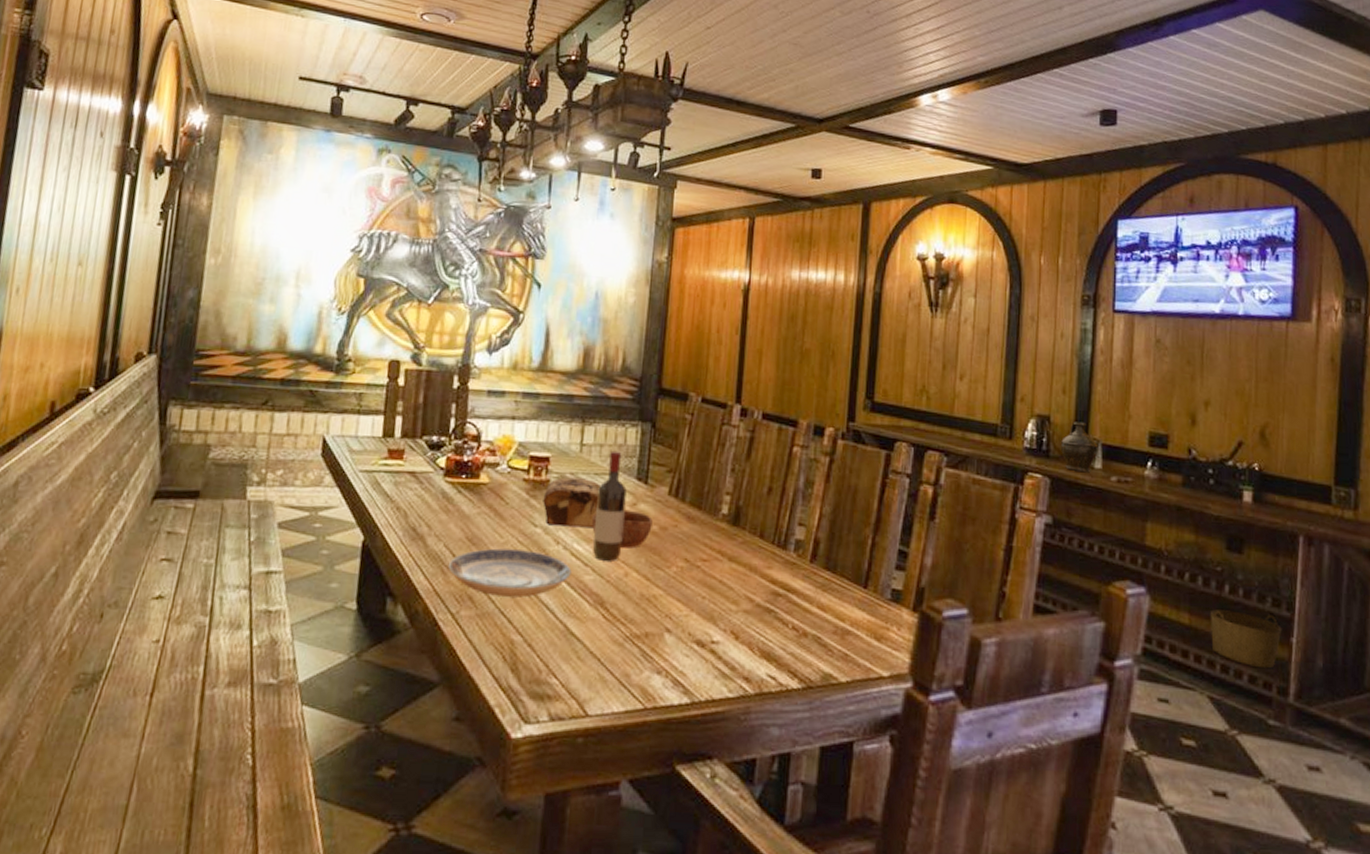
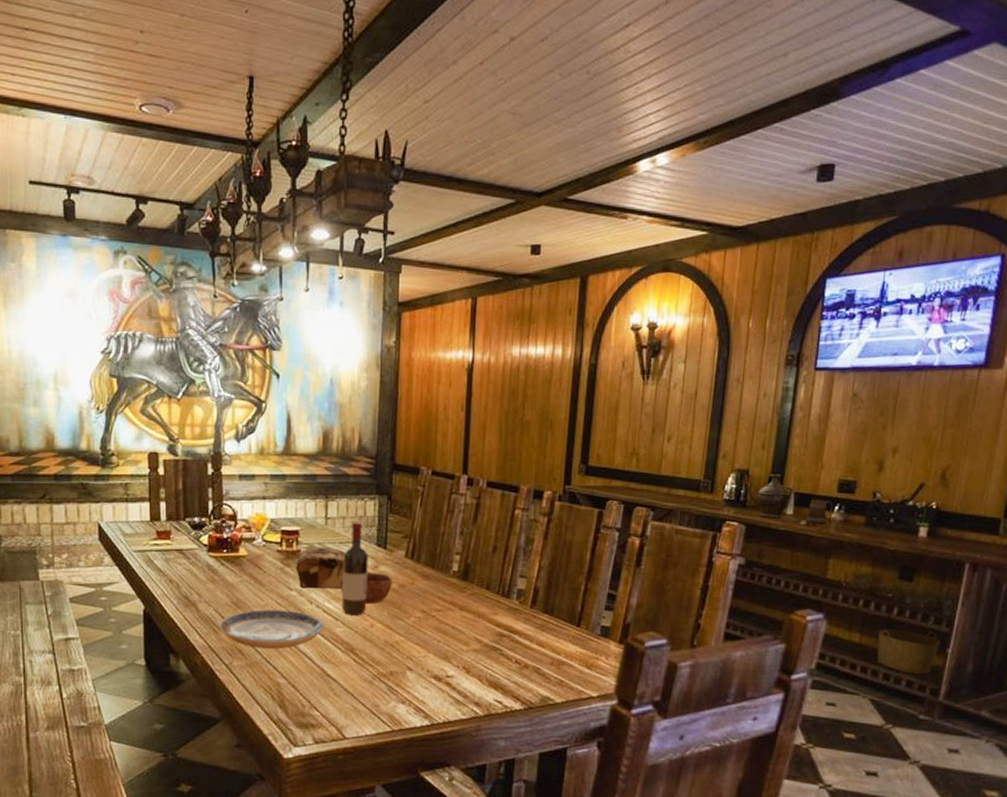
beer mug: none [1117,453,1146,481] -> present [806,499,834,524]

